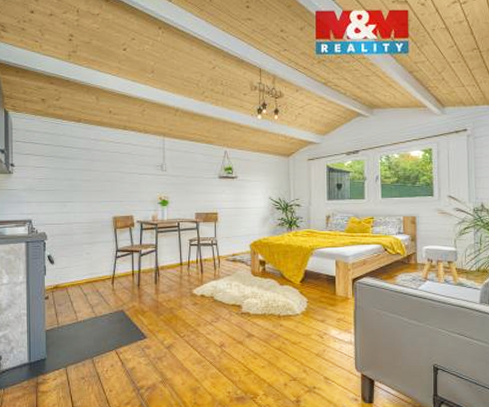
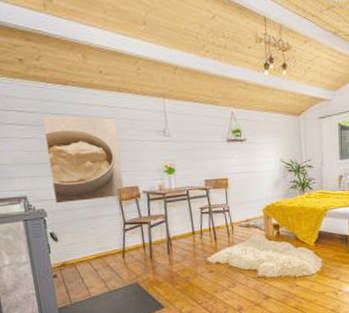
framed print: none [55,148,120,228] -> present [42,115,124,204]

